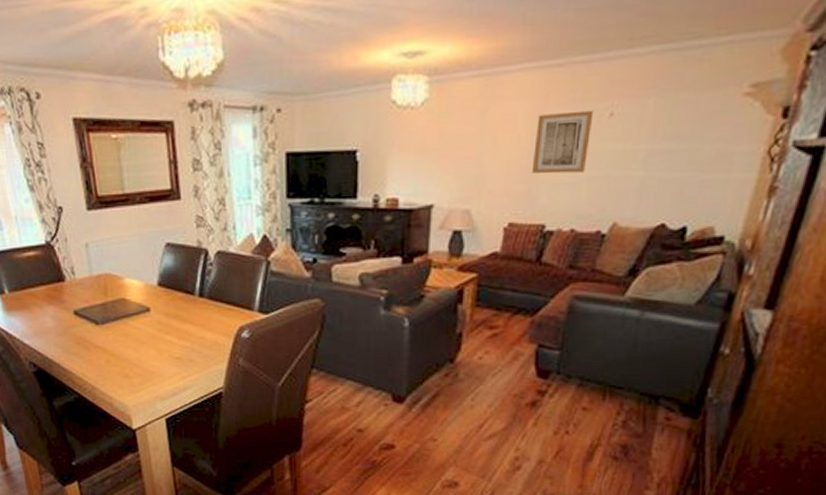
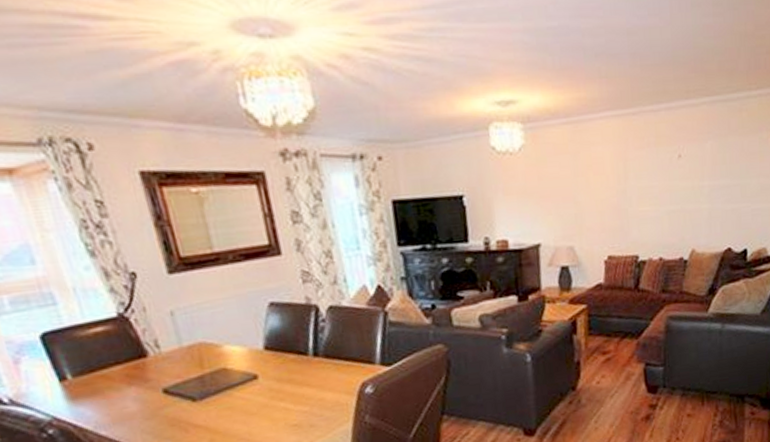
wall art: present [531,110,594,174] -> none [621,153,666,210]

